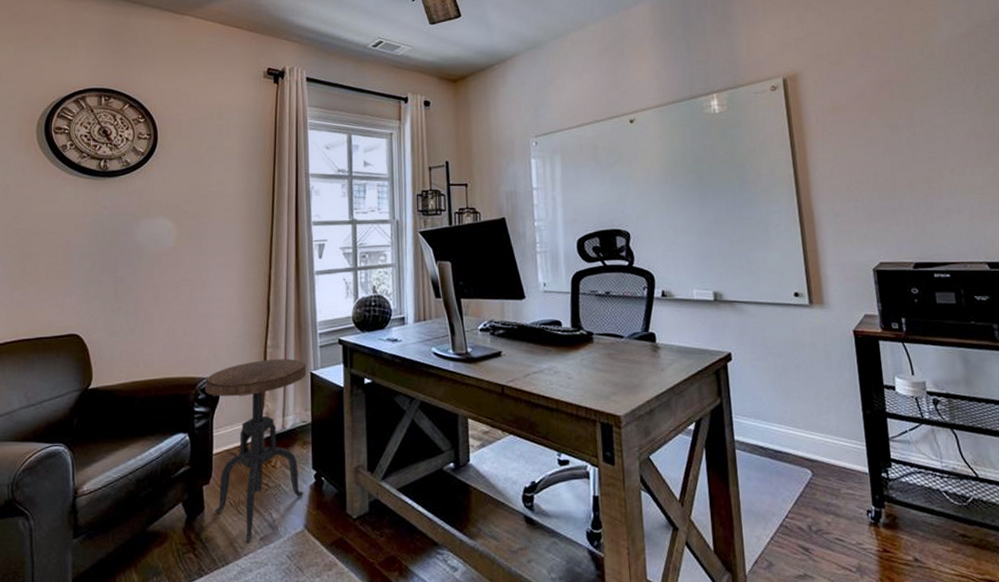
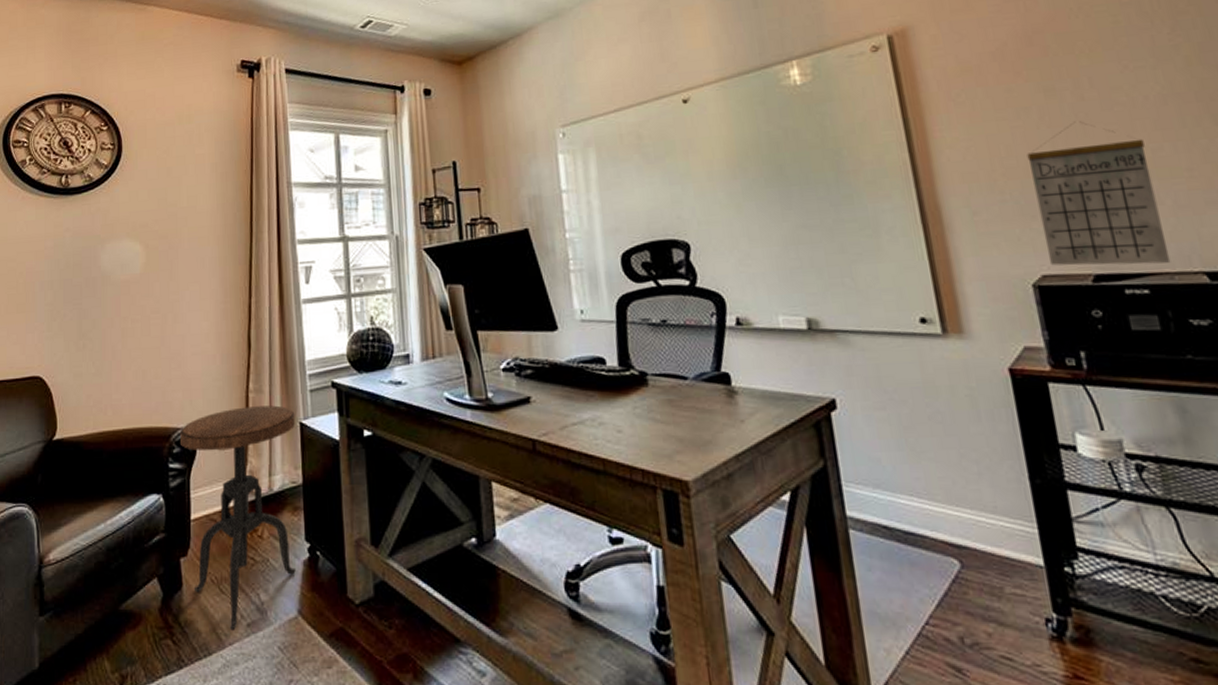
calendar: none [875,150,965,256] -> present [1026,121,1171,266]

